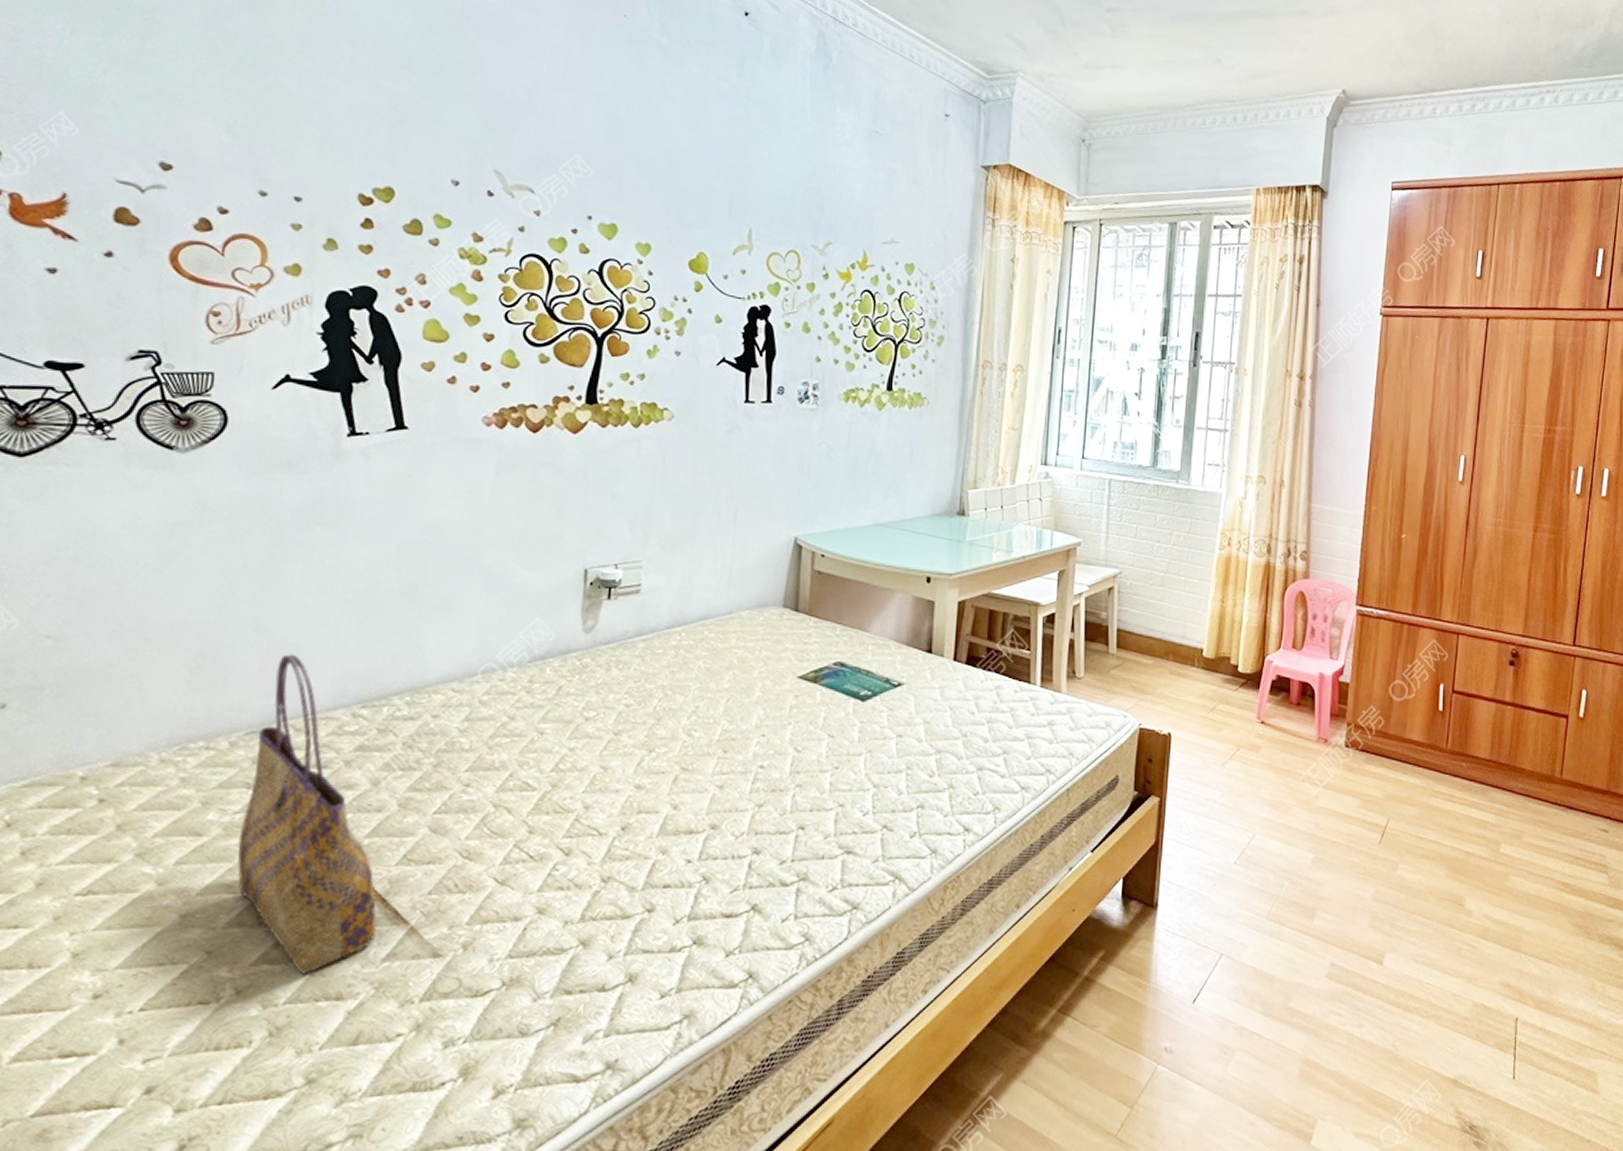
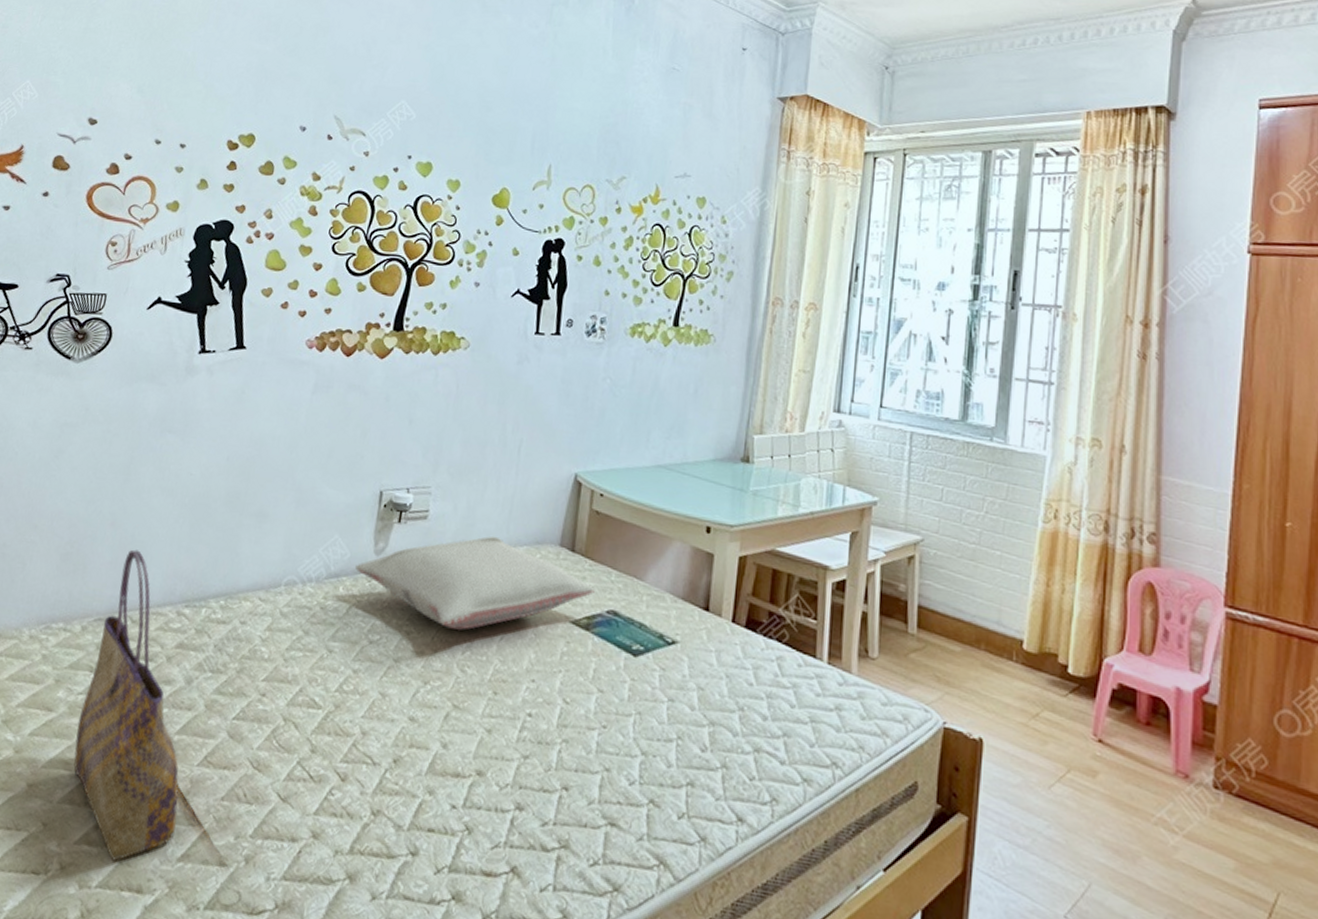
pillow: none [563,603,820,697] -> present [355,536,595,630]

